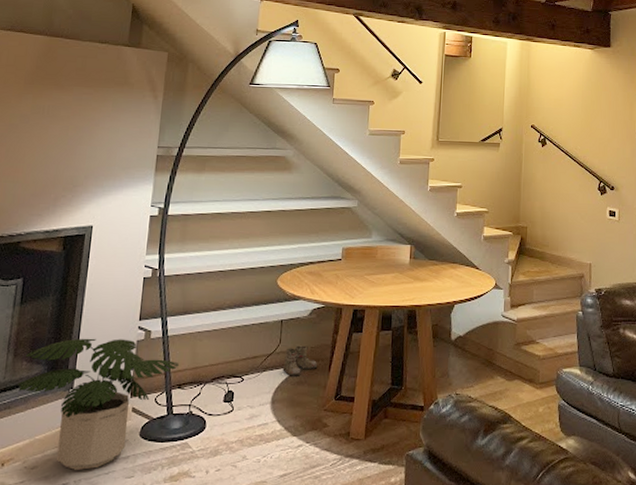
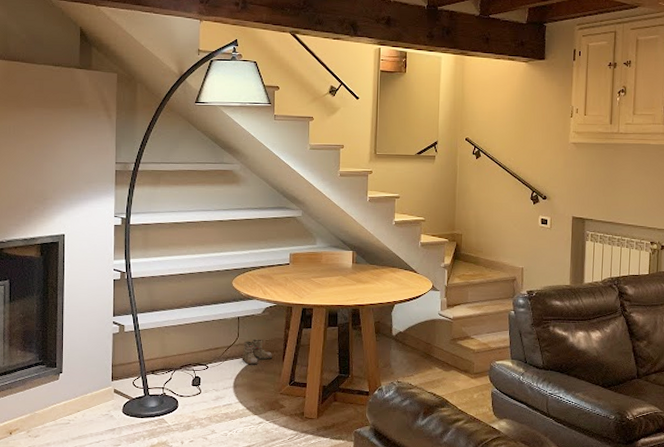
potted plant: present [18,338,179,470] -> none [15,331,151,439]

